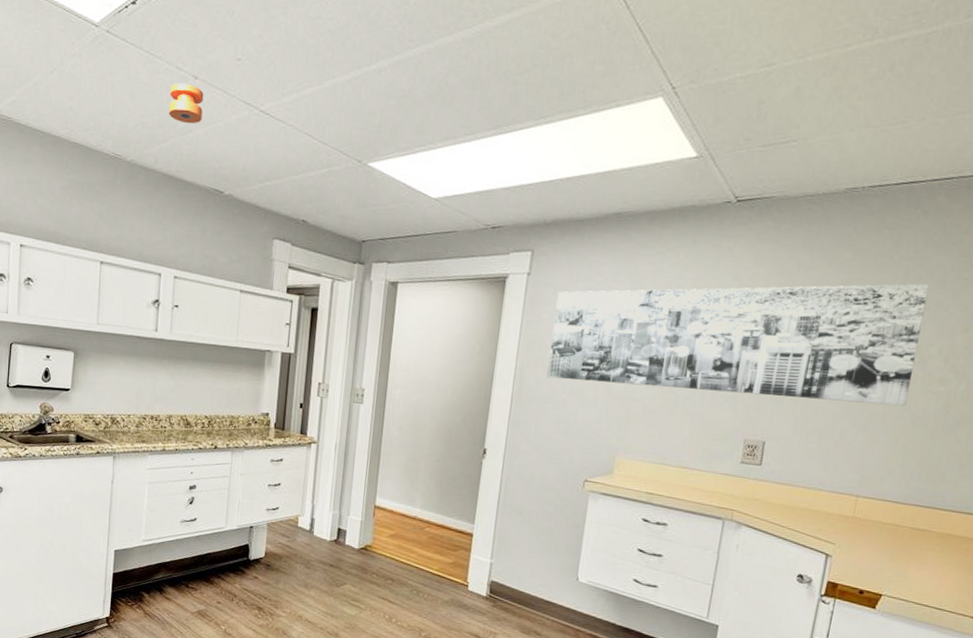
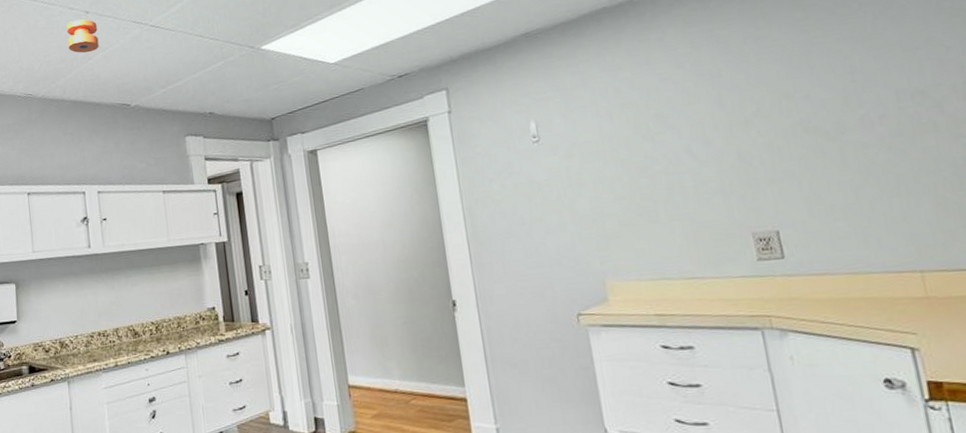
wall art: present [547,283,930,406] -> none [486,23,938,212]

